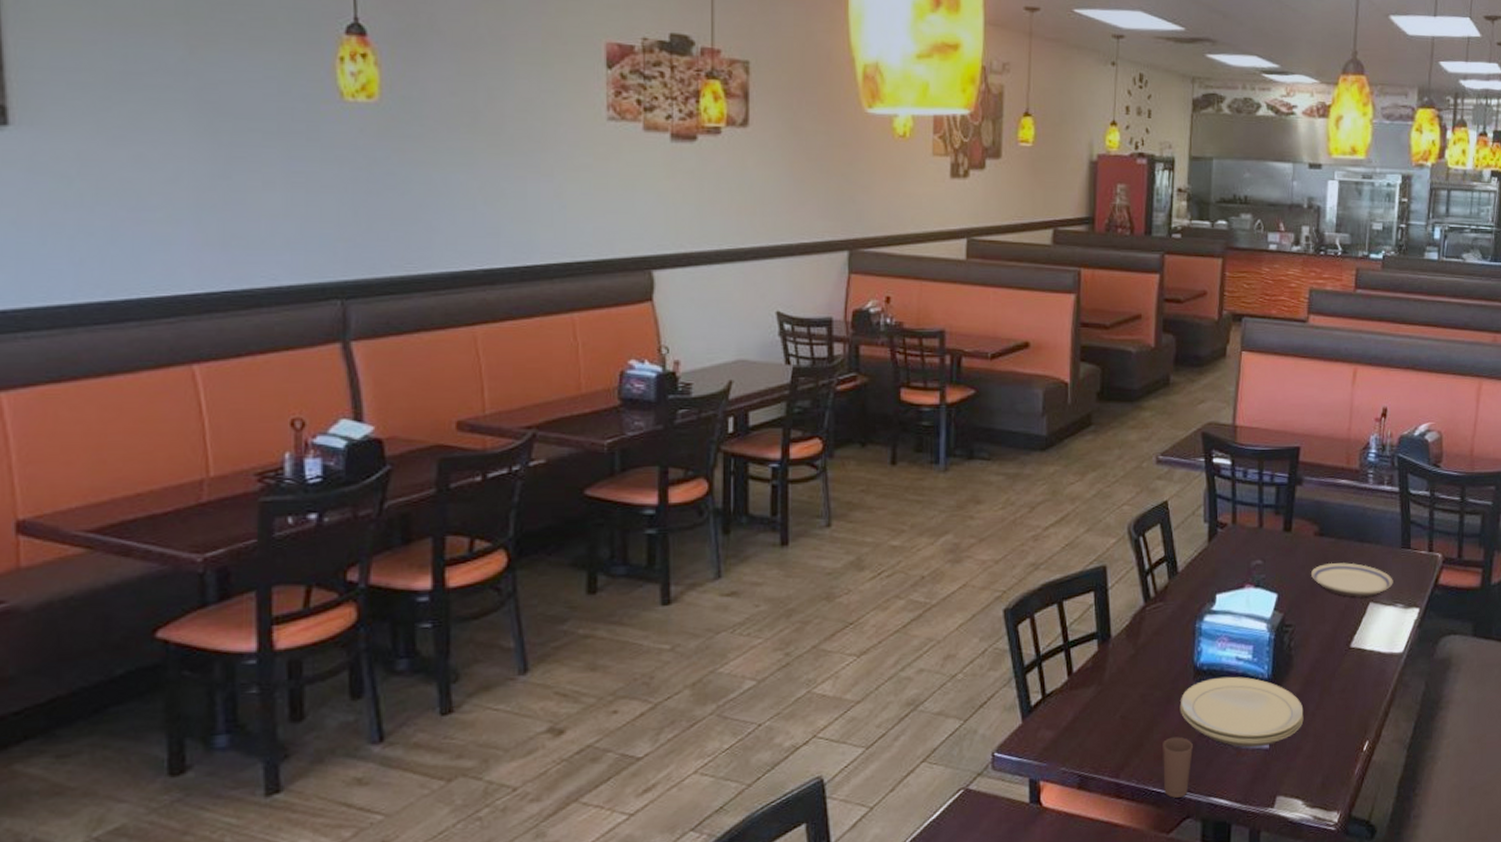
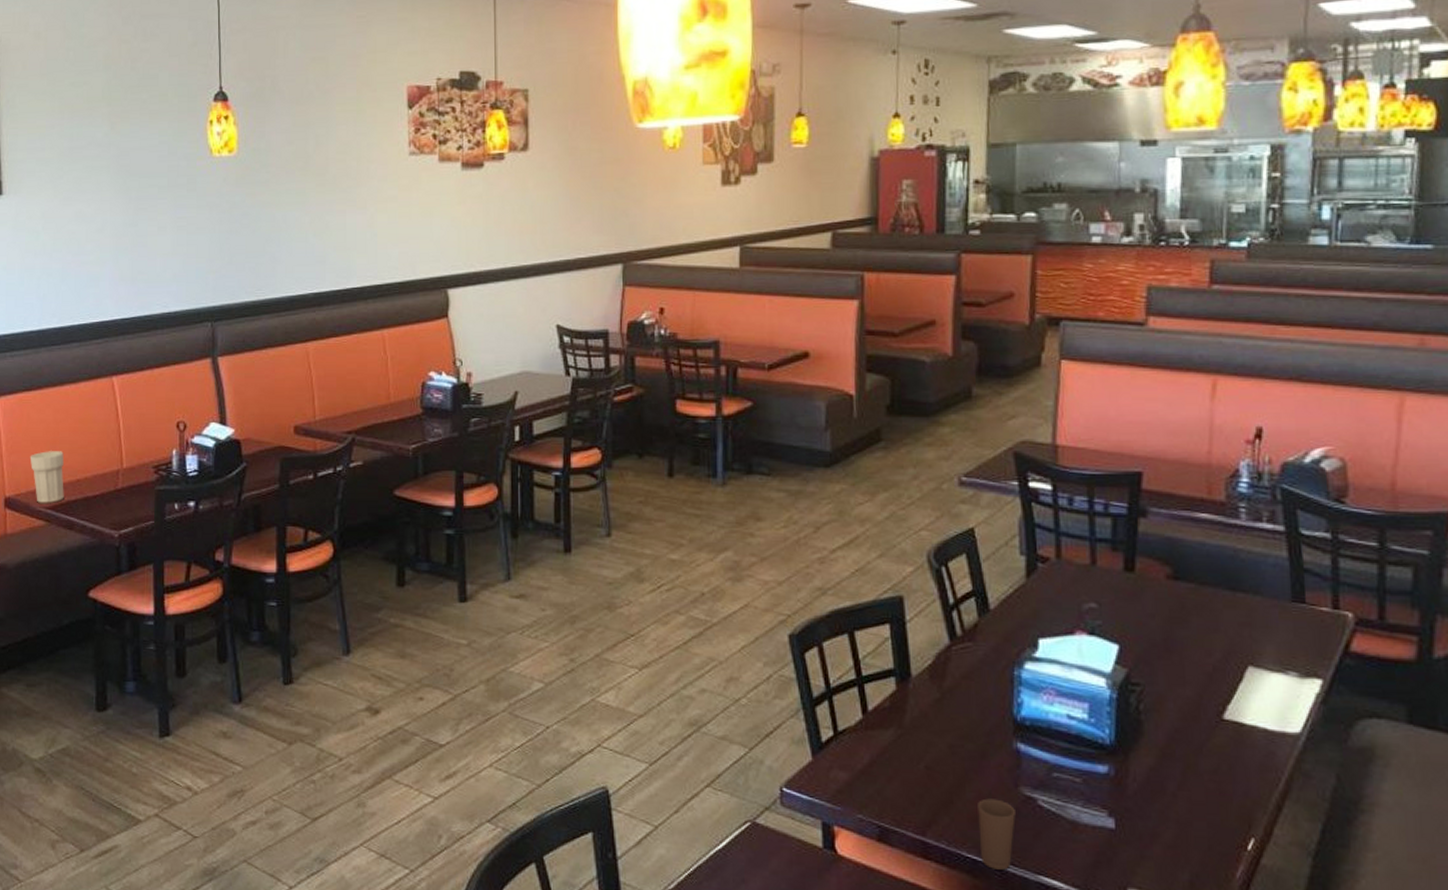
cup: none [58,459,116,527] -> present [29,451,64,504]
plate: present [1180,676,1304,748] -> none [997,736,1161,826]
plate: present [1311,562,1393,598] -> none [1164,612,1282,660]

